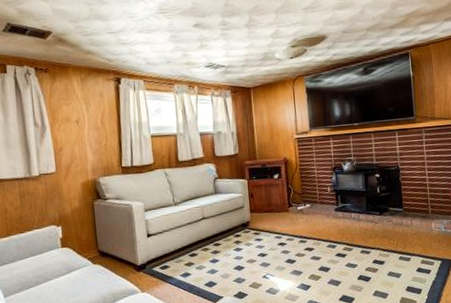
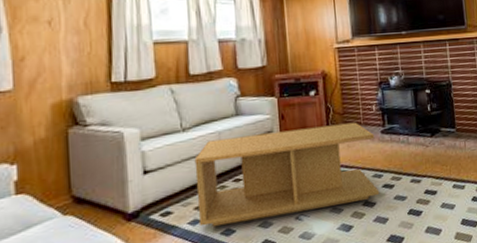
coffee table: none [184,201,333,279] -> present [194,122,380,227]

